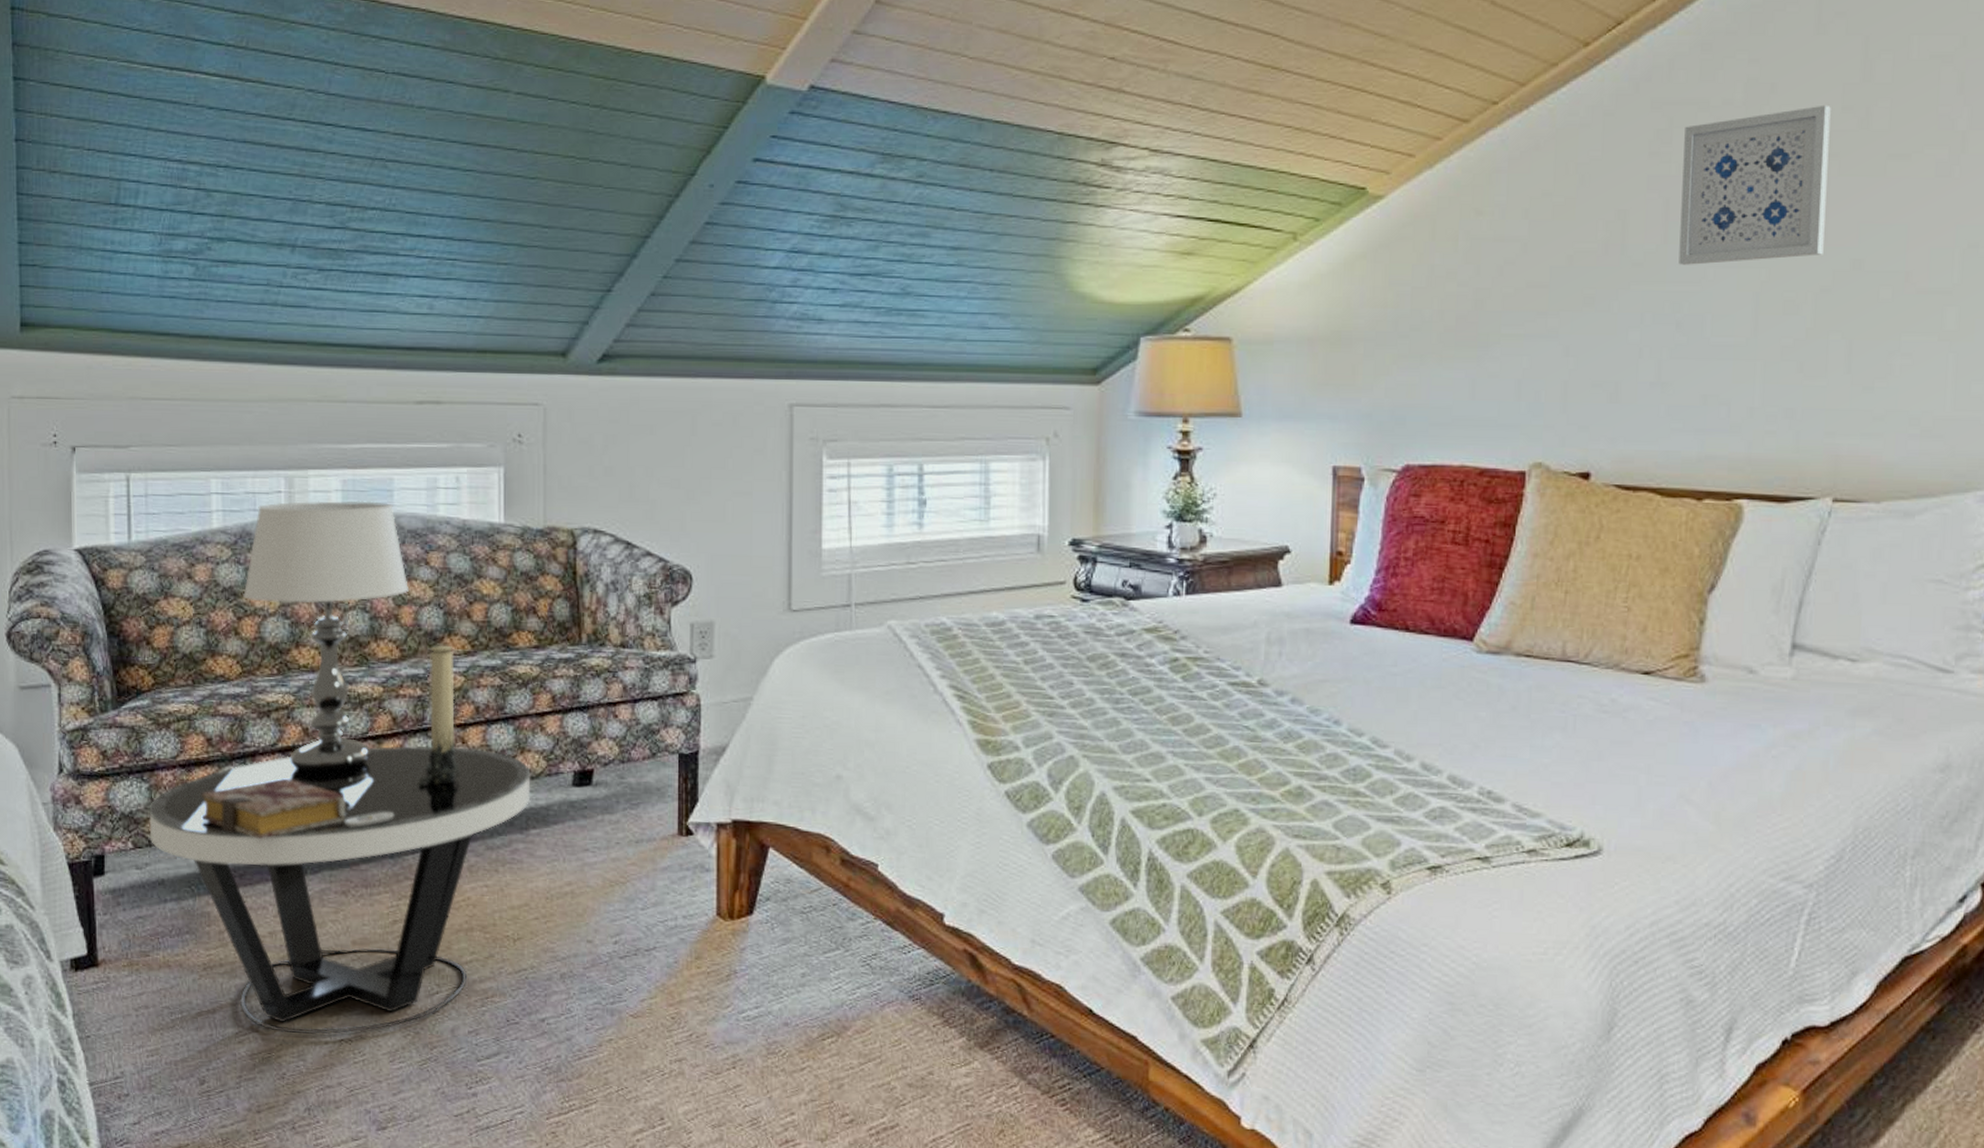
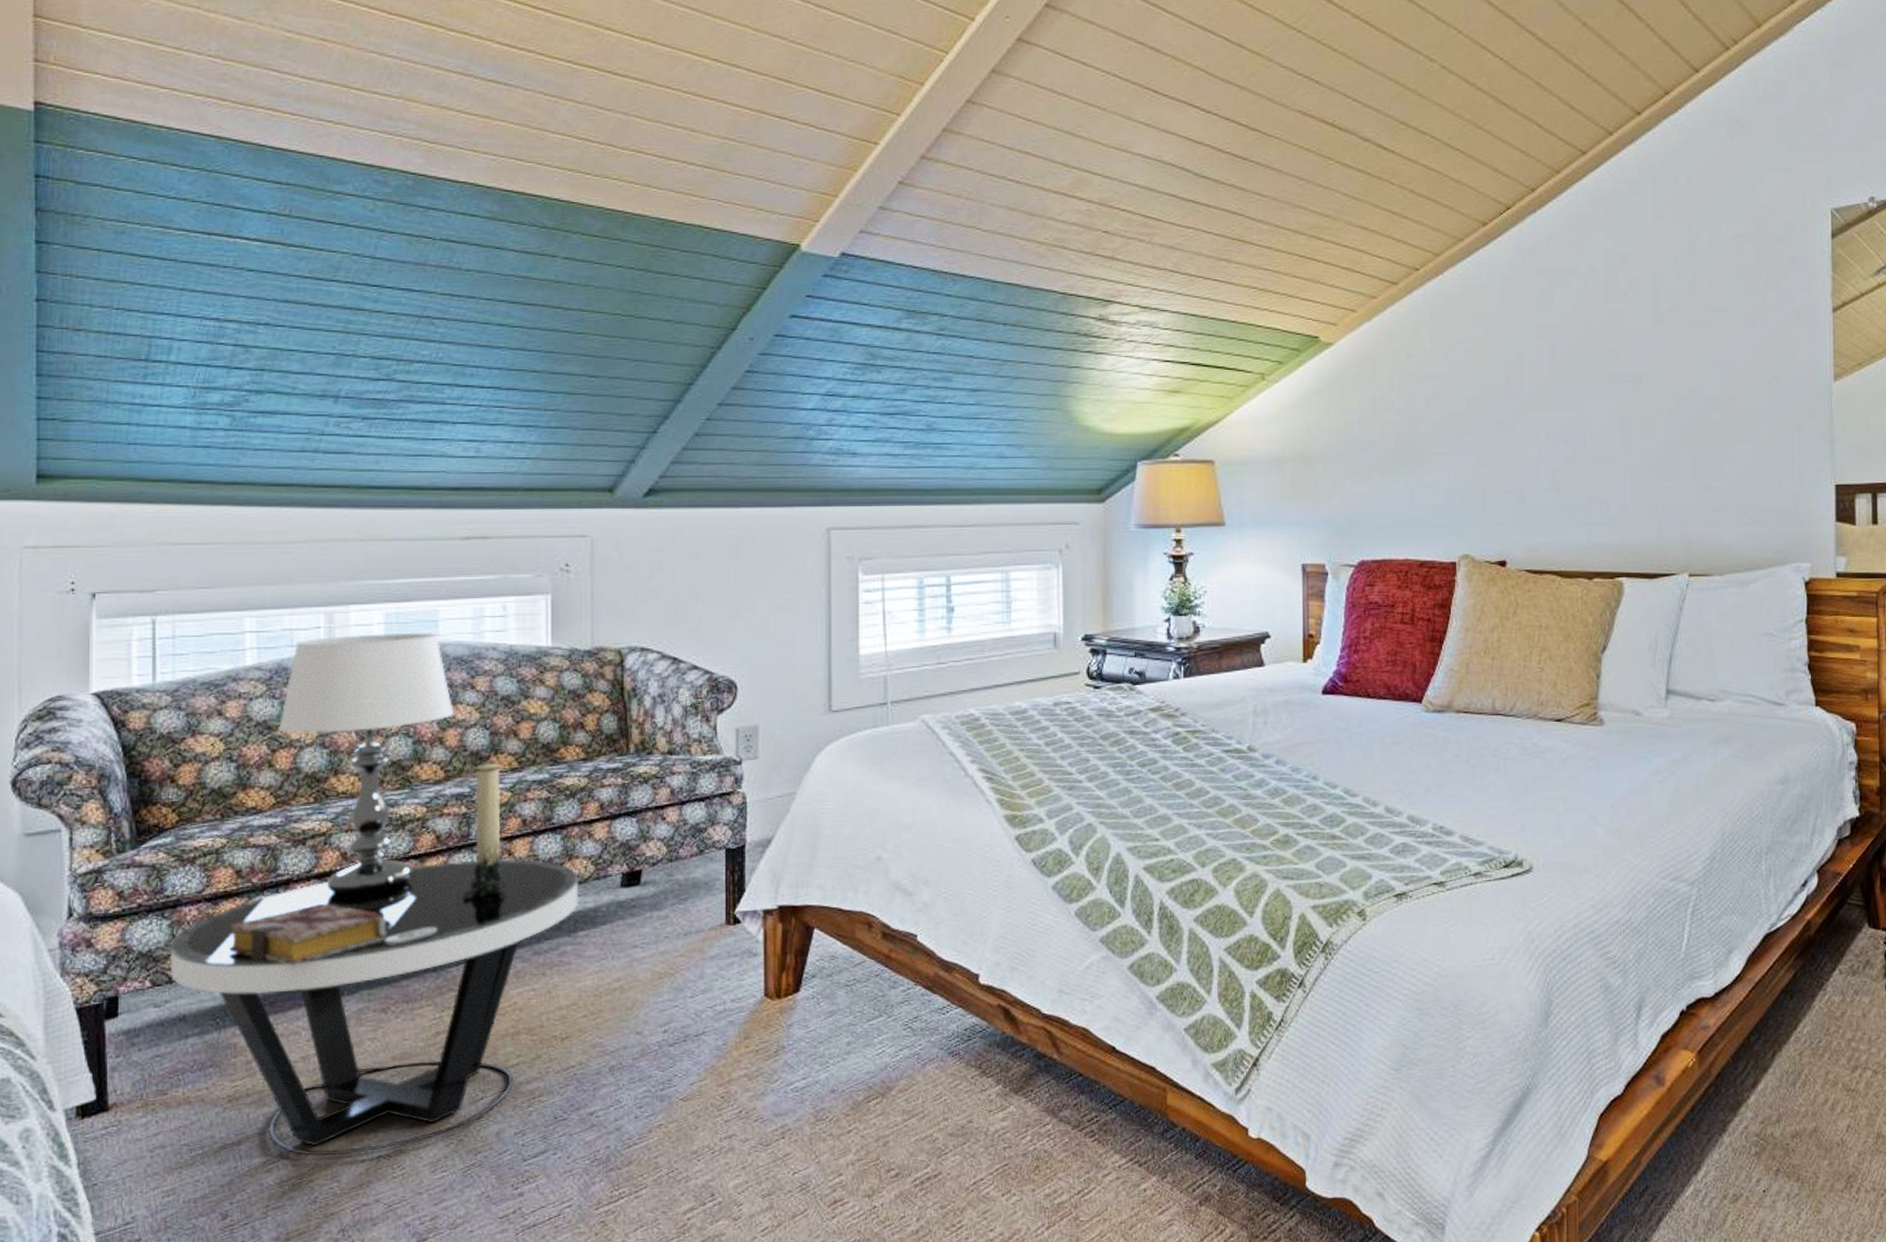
wall art: present [1678,105,1831,265] -> none [1562,271,1669,395]

